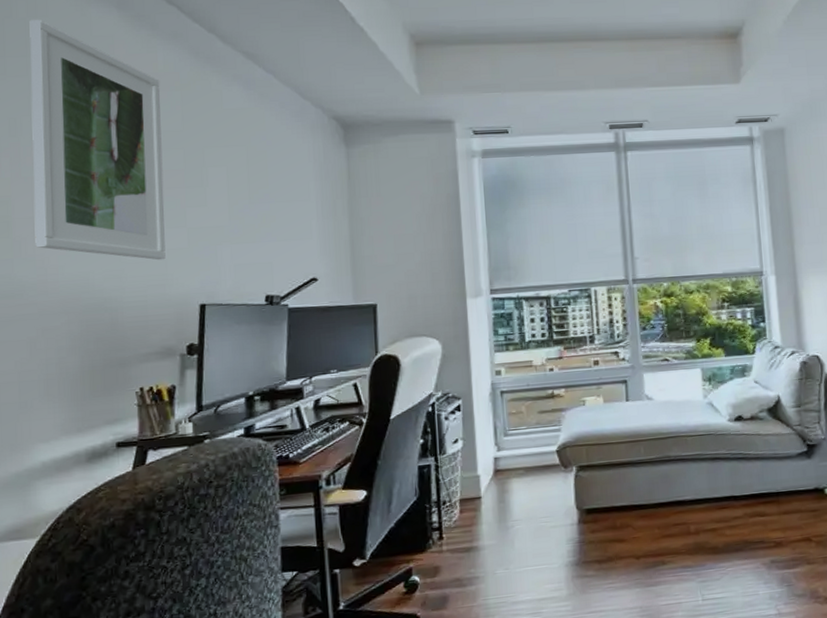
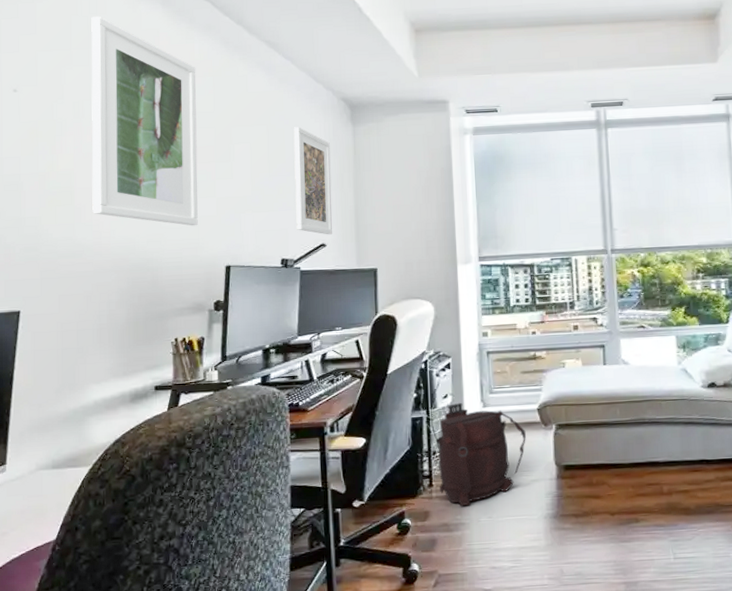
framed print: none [277,148,325,268] -> present [293,127,333,235]
backpack: none [446,447,545,559] -> present [436,402,526,507]

